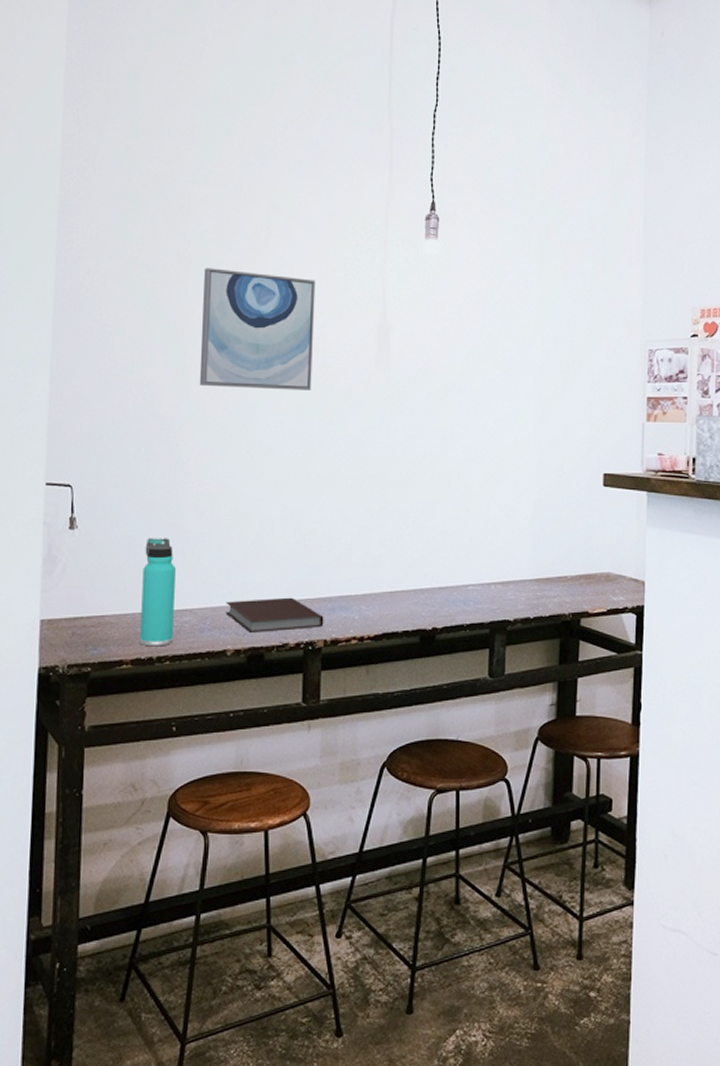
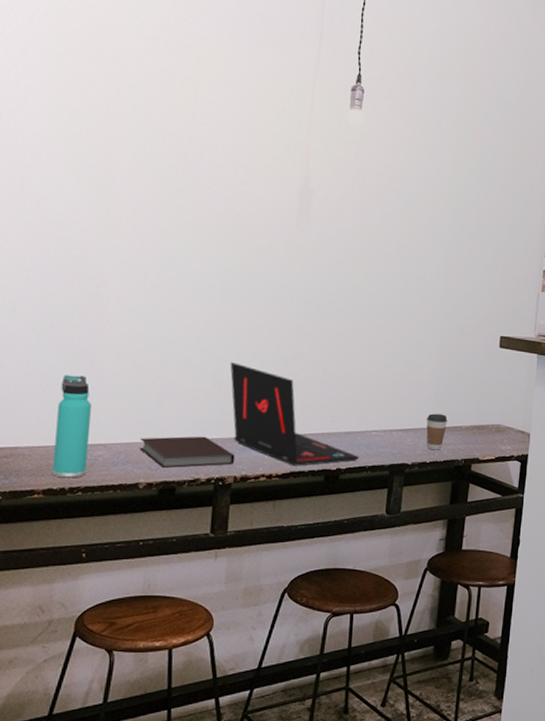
wall art: present [199,268,316,390] -> none [122,118,242,243]
laptop: none [314,517,456,627] -> present [230,362,359,466]
coffee cup: none [528,563,550,604] -> present [426,413,447,450]

